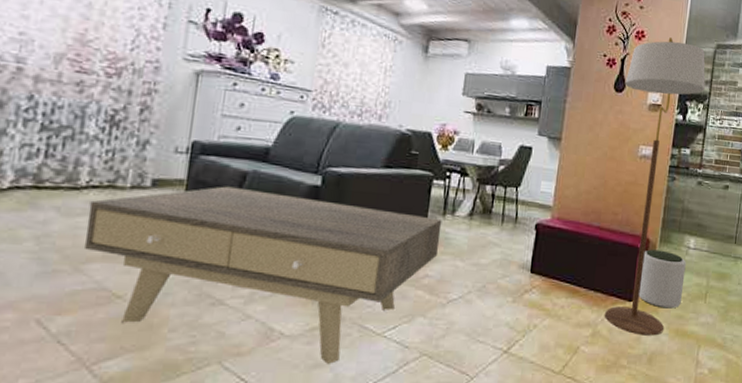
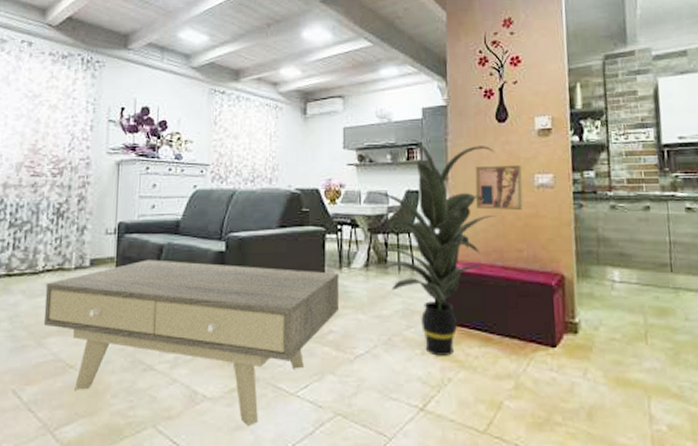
indoor plant: none [474,96,608,305] -> present [361,140,496,356]
wall art: none [583,131,629,178] -> present [475,164,524,211]
floor lamp: present [604,37,706,336] -> none [506,57,600,386]
plant pot: present [638,249,686,309] -> none [560,286,616,353]

